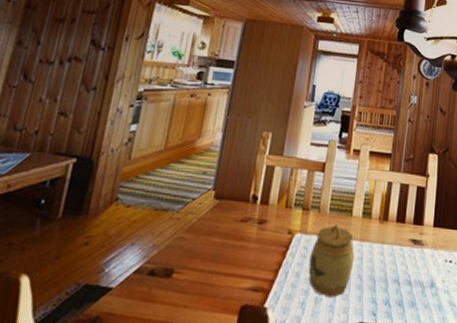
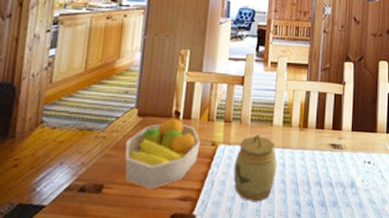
fruit bowl: none [197,202,277,277] -> present [125,117,201,190]

